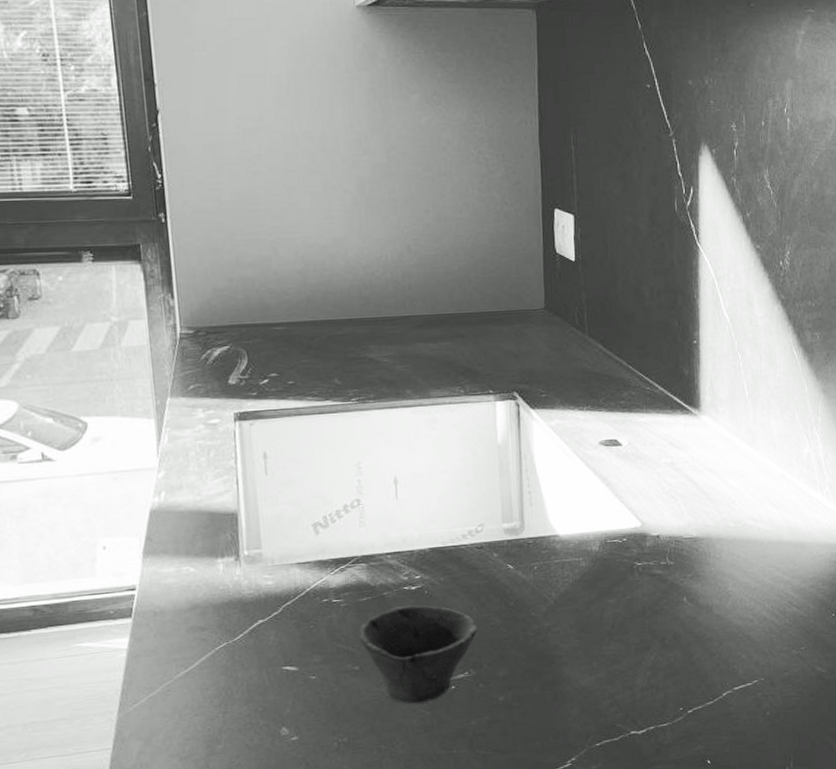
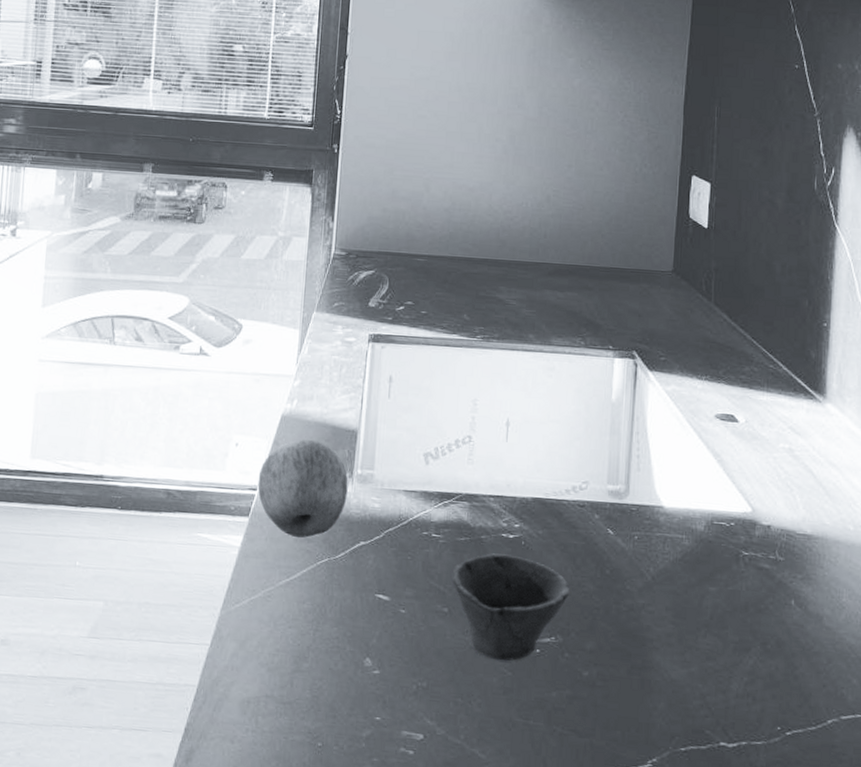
fruit: none [135,529,237,629] -> present [257,439,348,538]

